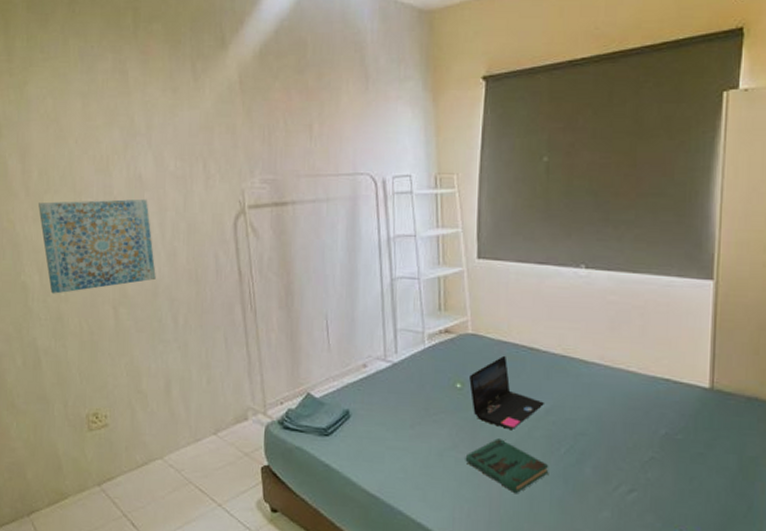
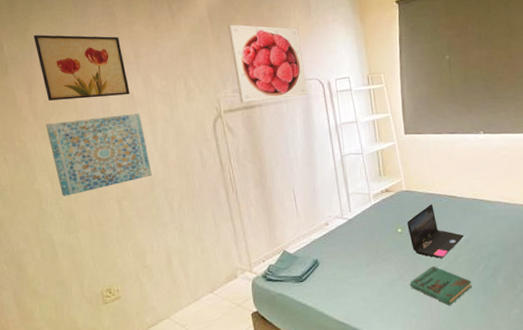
wall art: none [32,92,138,176] -> present [33,35,130,101]
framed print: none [262,94,355,198] -> present [227,24,307,103]

